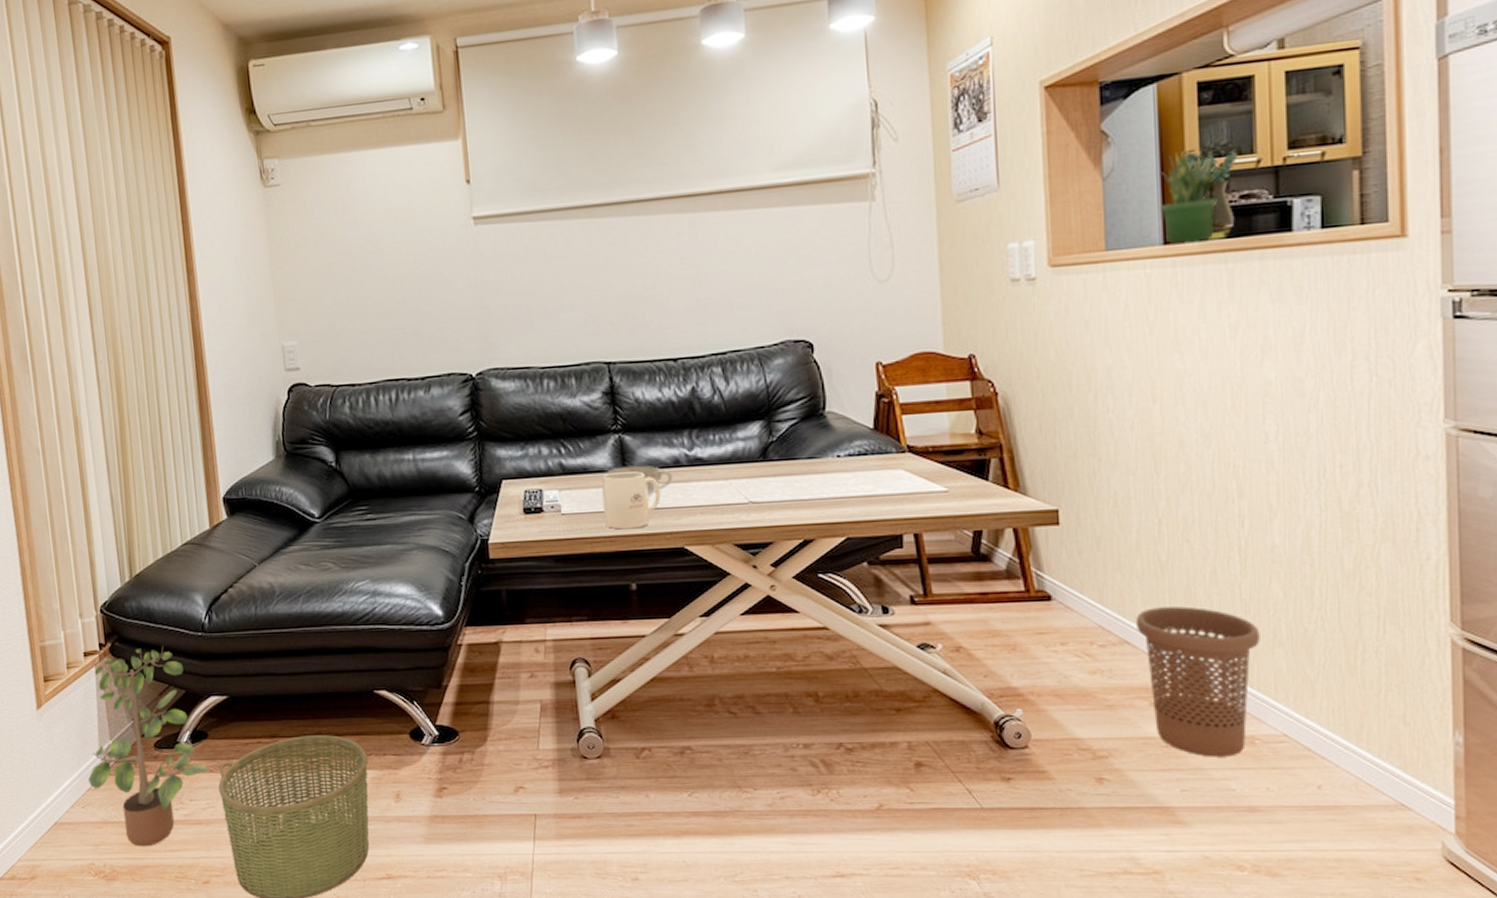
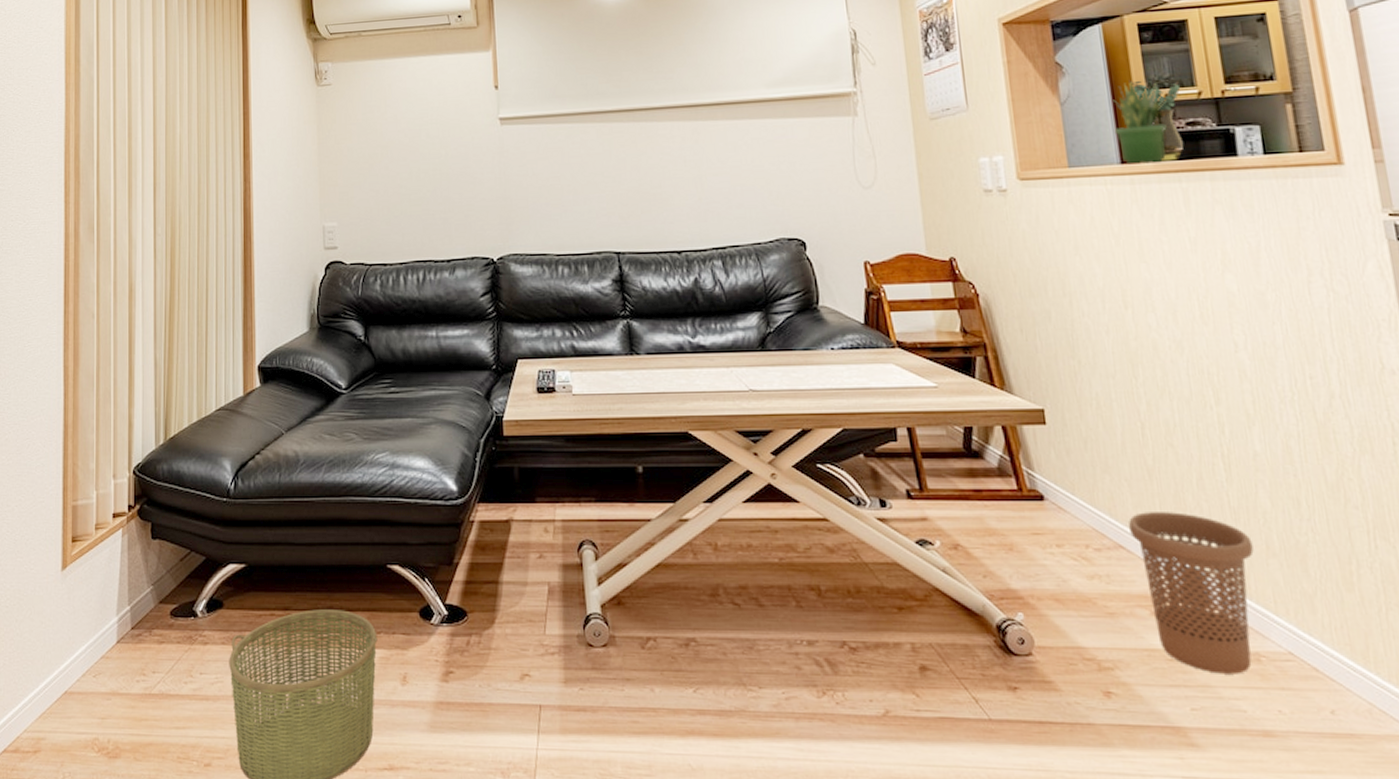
potted plant: present [88,645,212,847] -> none [103,509,223,723]
mug: present [601,470,661,530] -> none [610,355,667,412]
teacup: present [606,465,673,501] -> none [614,350,677,385]

